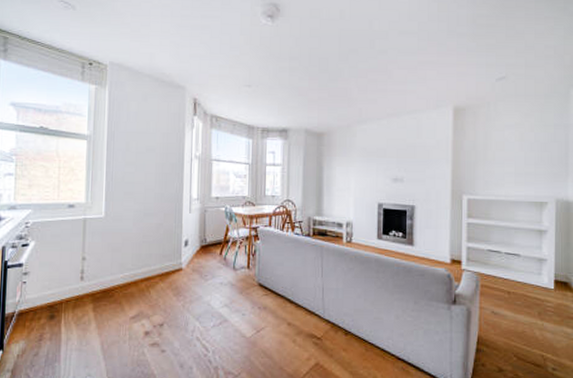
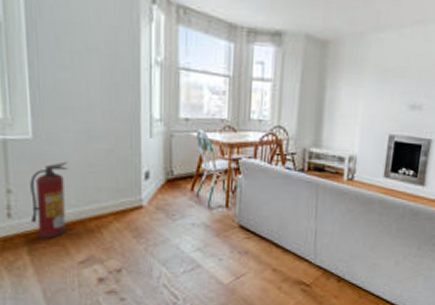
fire extinguisher: none [97,234,129,297] -> present [30,161,69,239]

